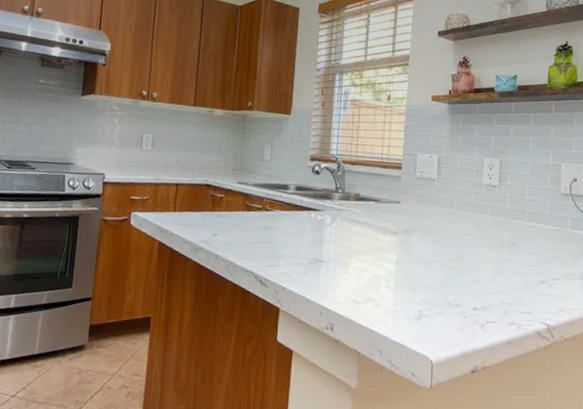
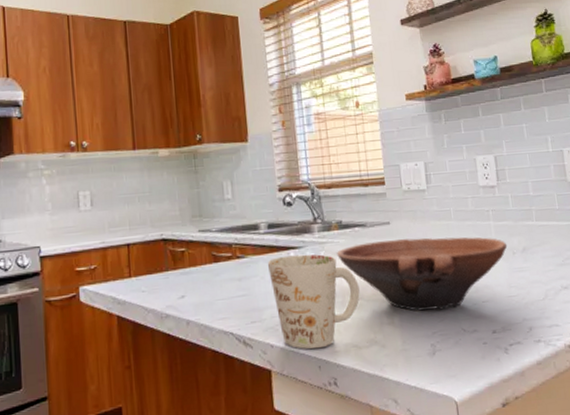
mug: none [290,215,365,298] -> present [267,254,360,350]
bowl: none [351,215,499,283] -> present [337,237,508,312]

